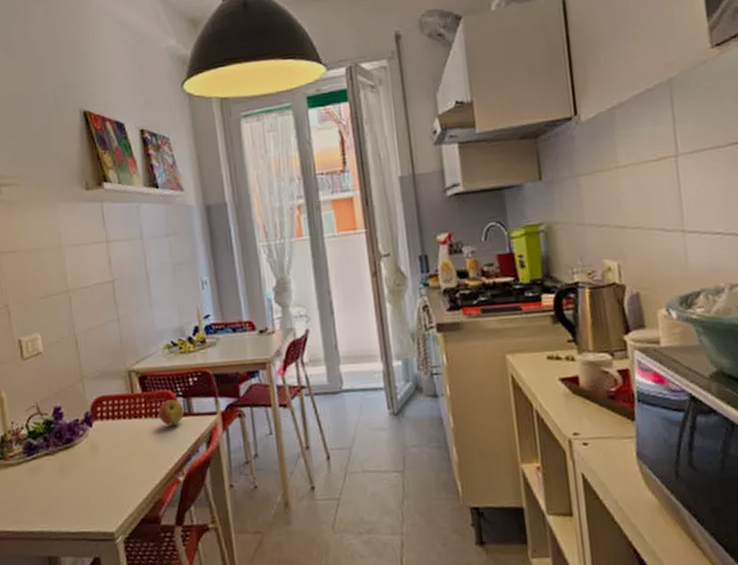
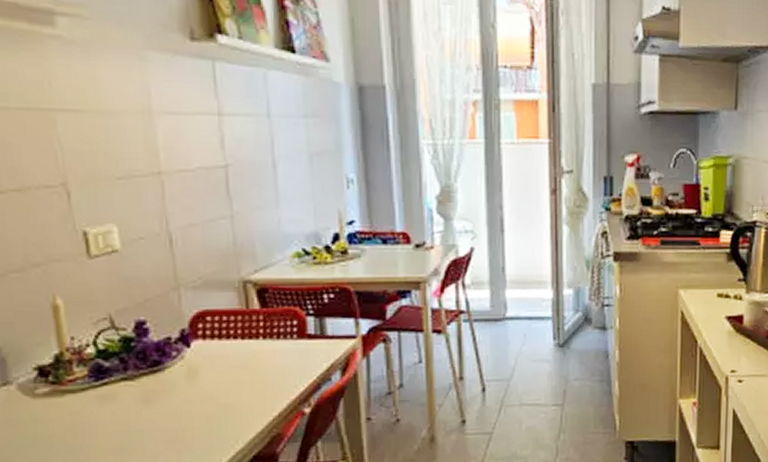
apple: present [158,399,184,426] -> none [281,319,315,349]

